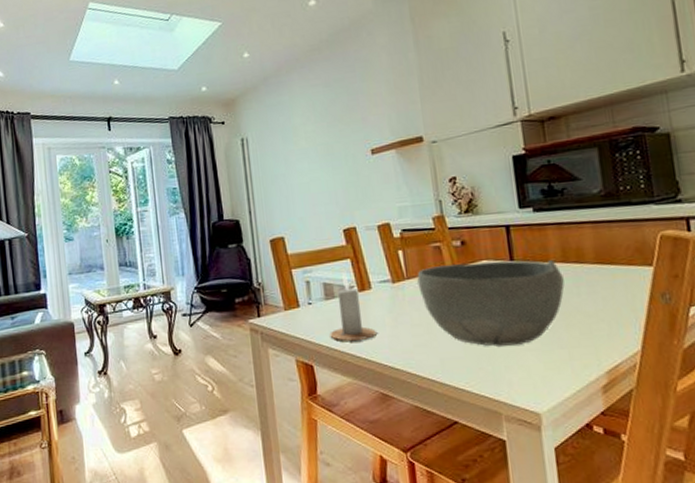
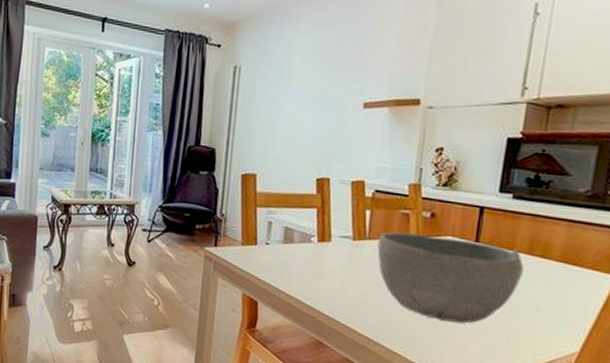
candle: present [330,272,376,341] -> none [280,220,326,288]

